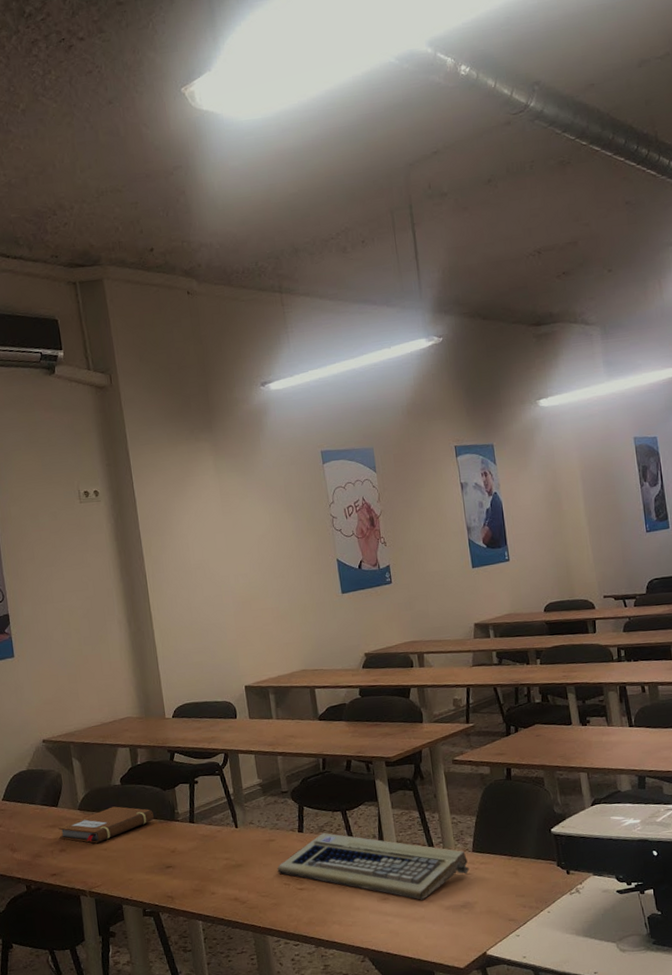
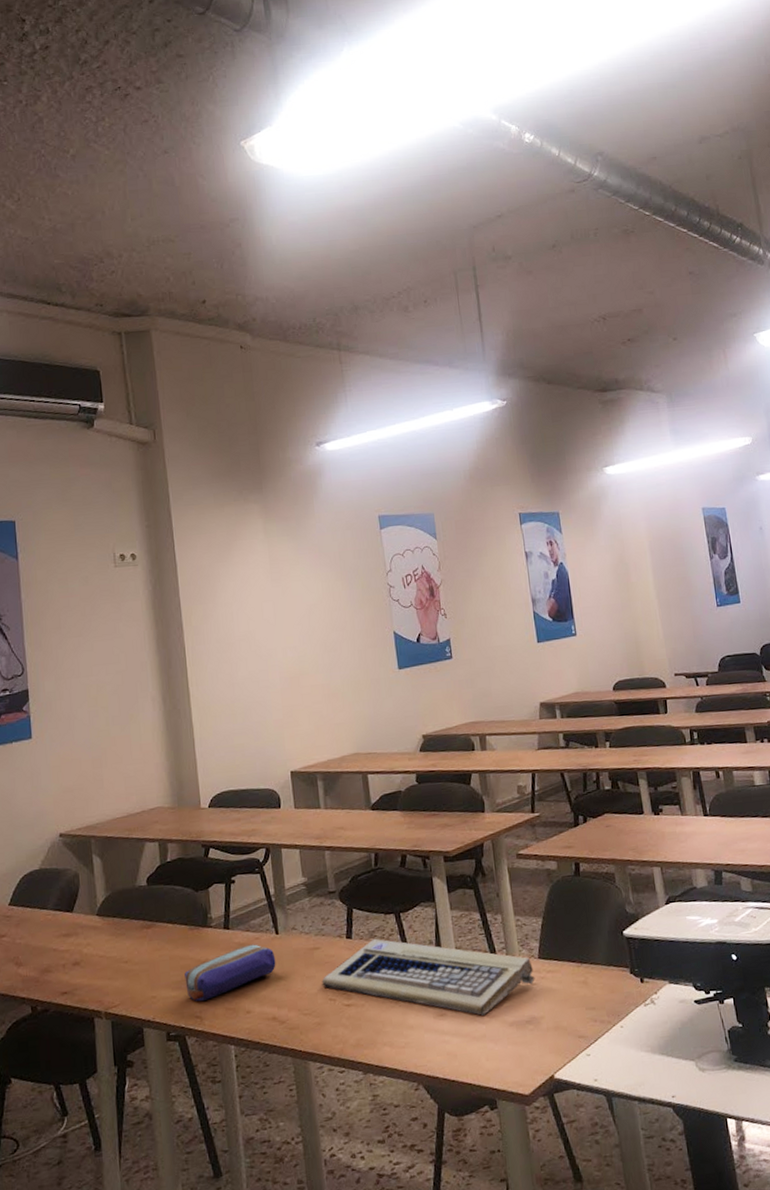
notebook: present [58,806,154,843] -> none [72,910,183,955]
pencil case: none [156,836,237,884] -> present [184,944,276,1002]

